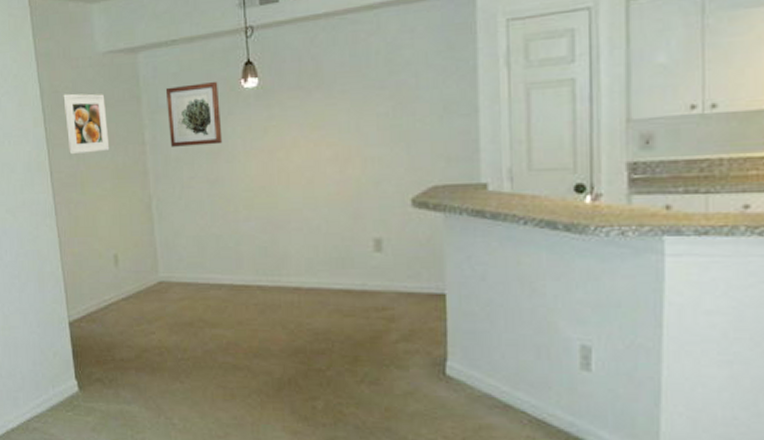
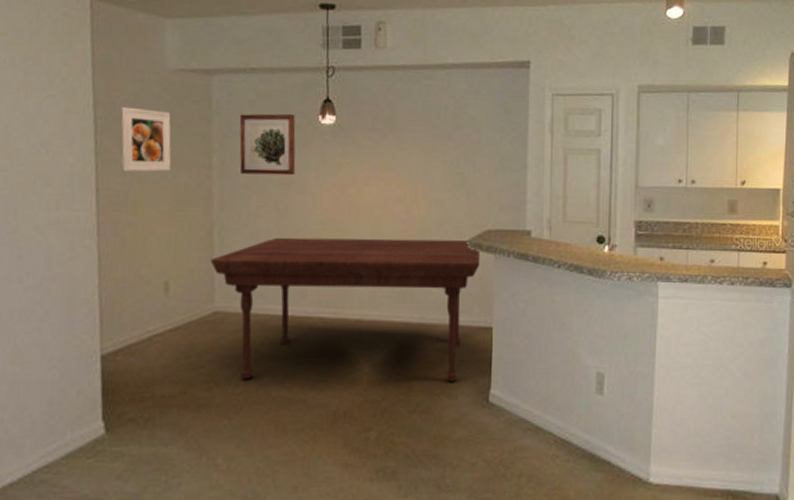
dining table: none [152,199,427,352] -> present [211,237,481,382]

